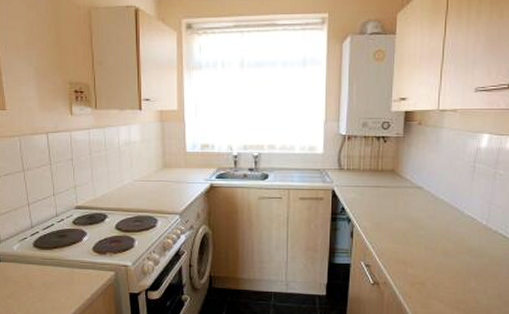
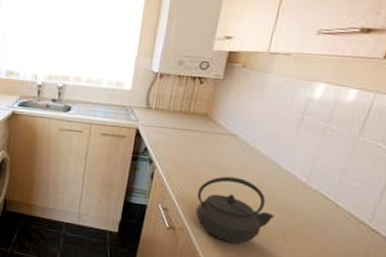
kettle: none [395,227,464,291] -> present [195,176,274,244]

